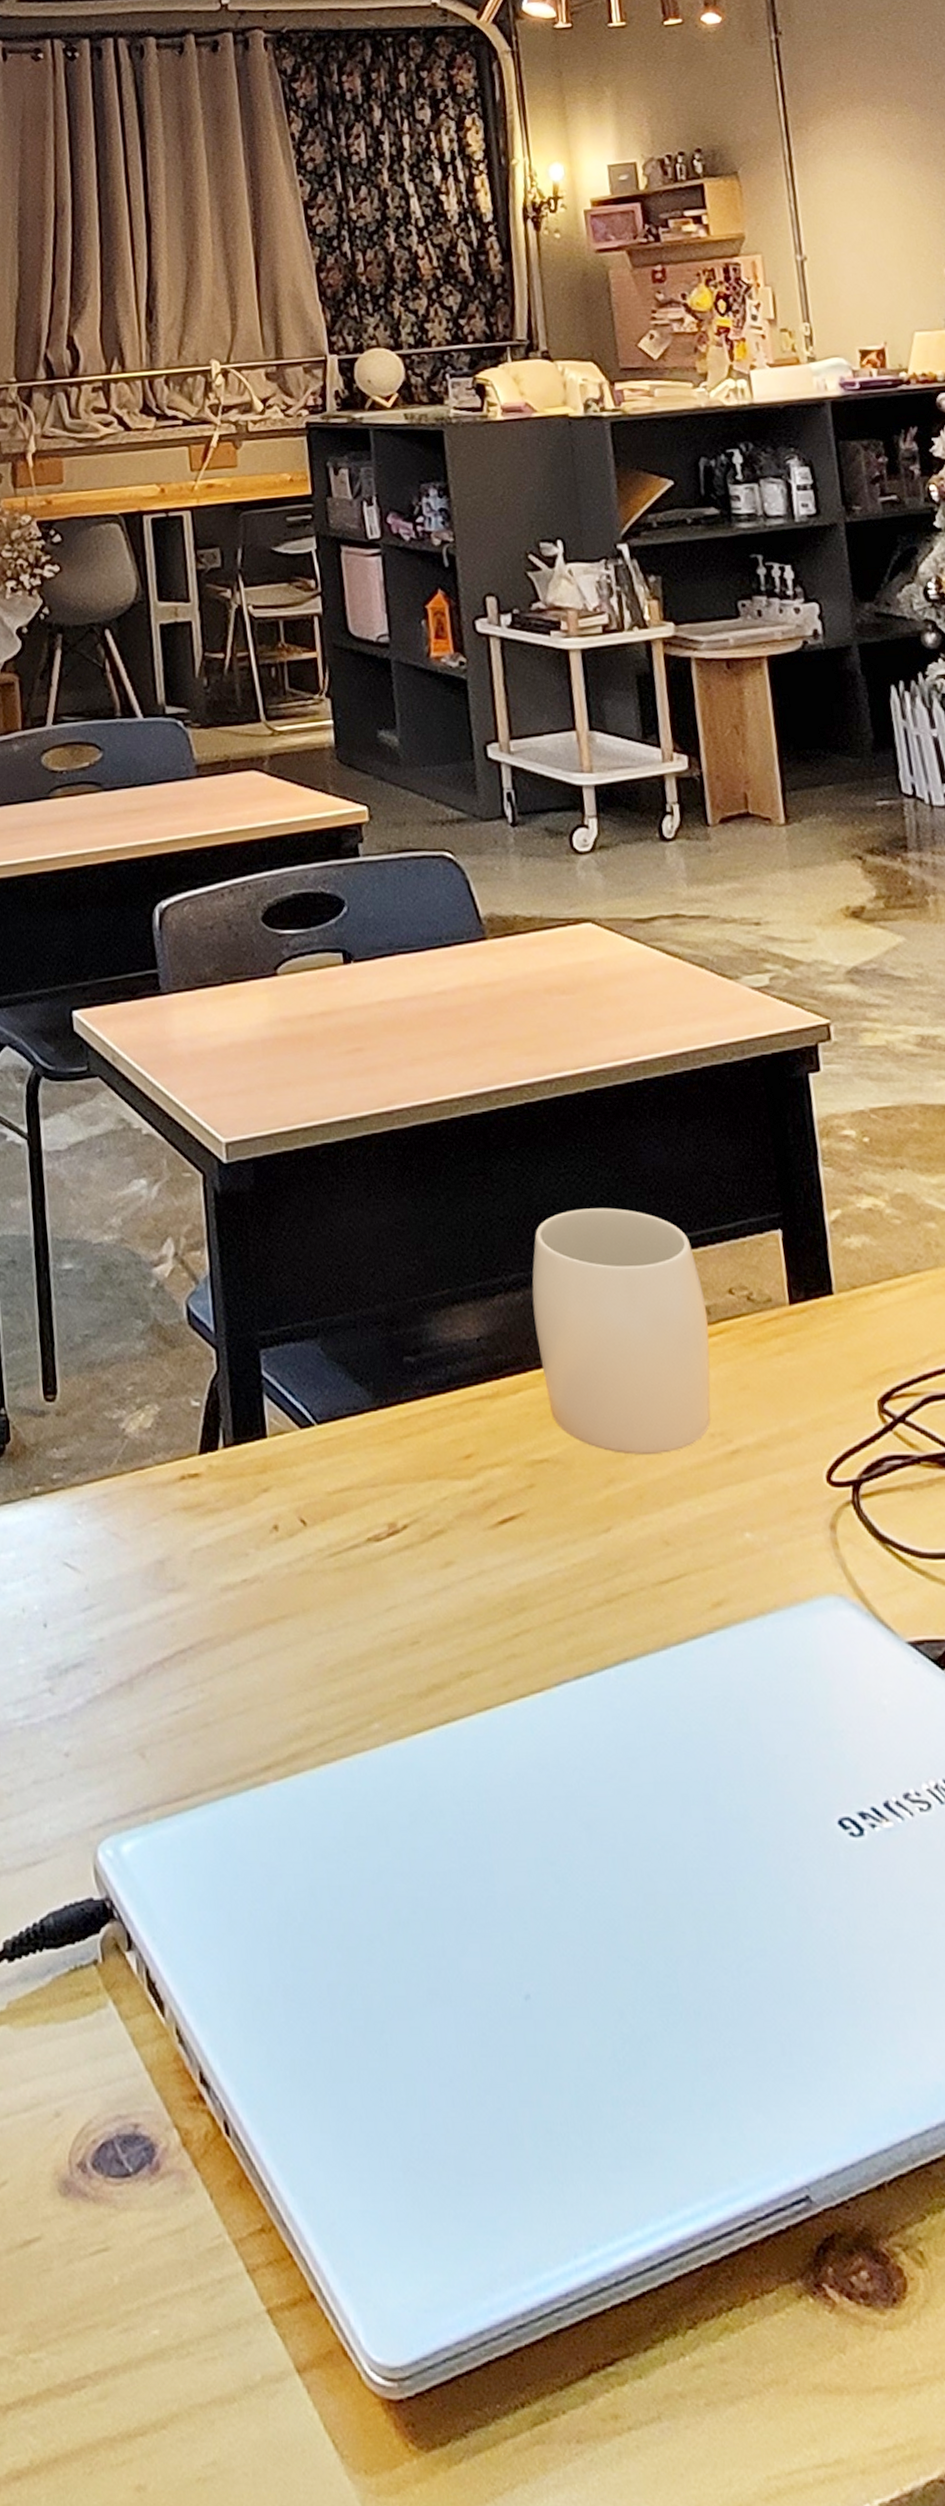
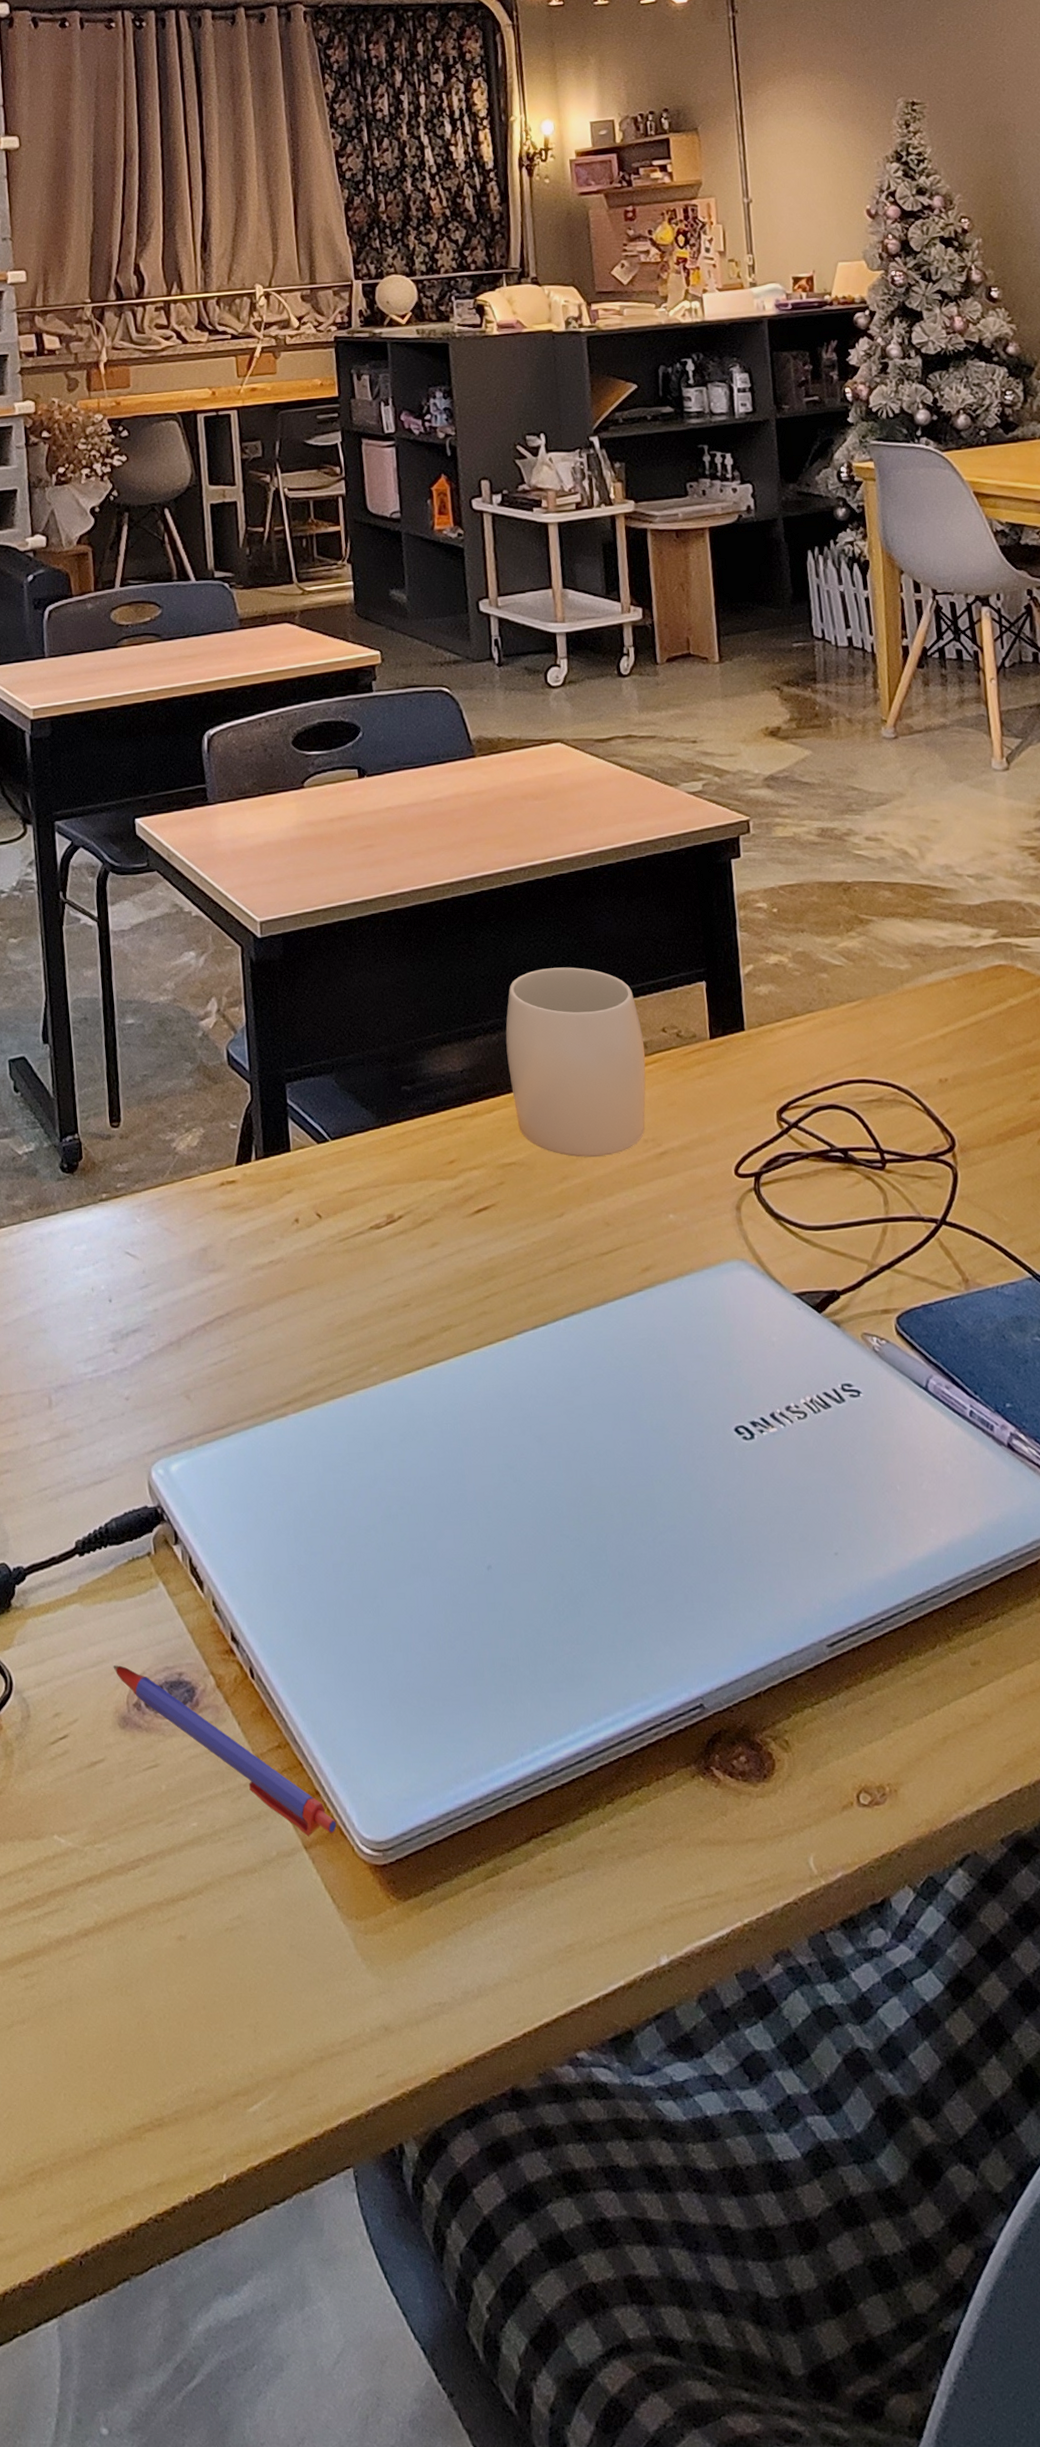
pen: none [51,2110,338,2356] -> present [113,1665,337,1837]

